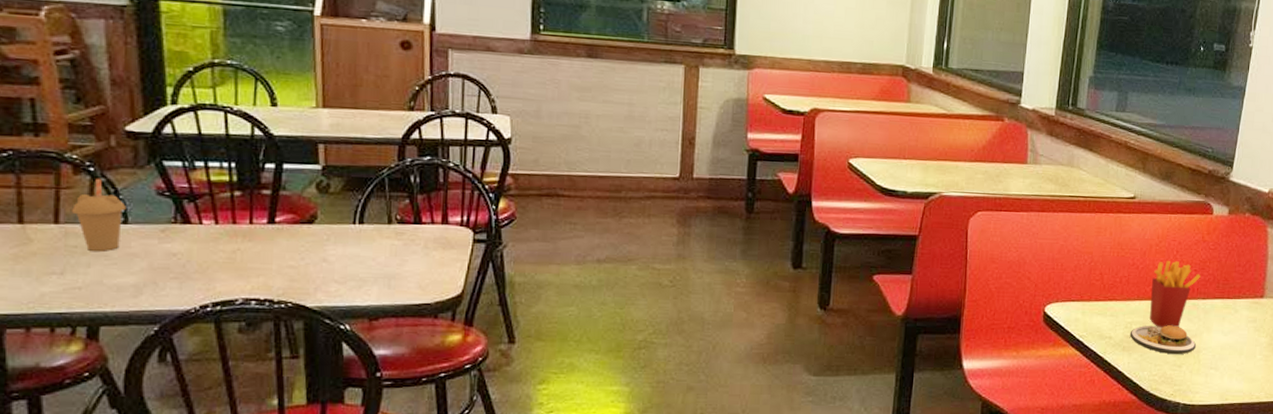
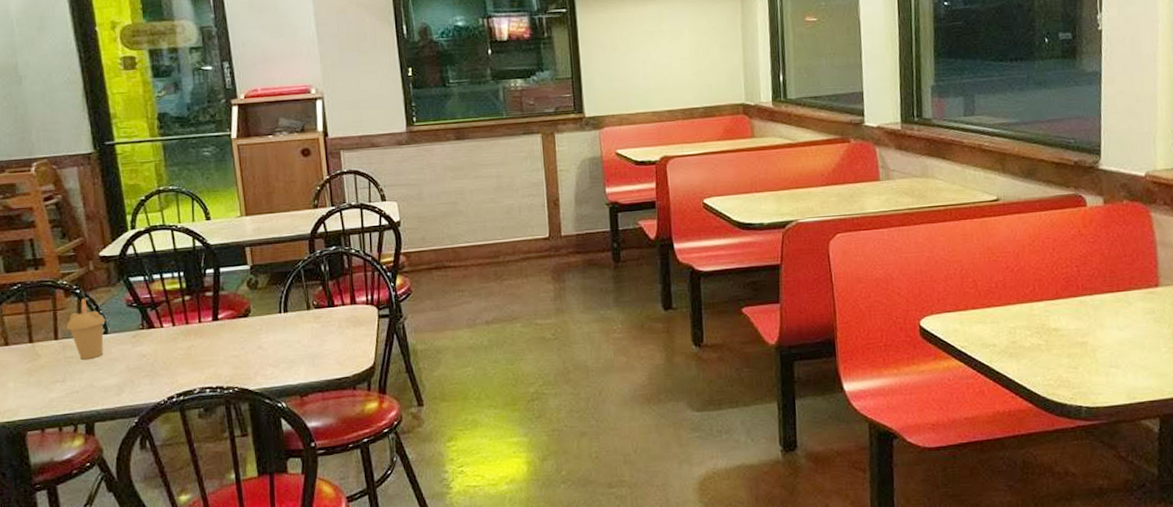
hamburger: present [1129,325,1196,354] -> none [1015,326,1090,356]
french fries: present [1150,260,1201,328] -> none [1029,259,1083,329]

